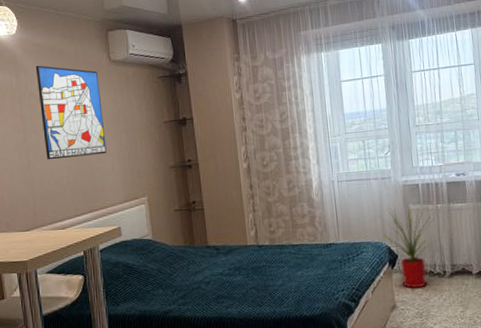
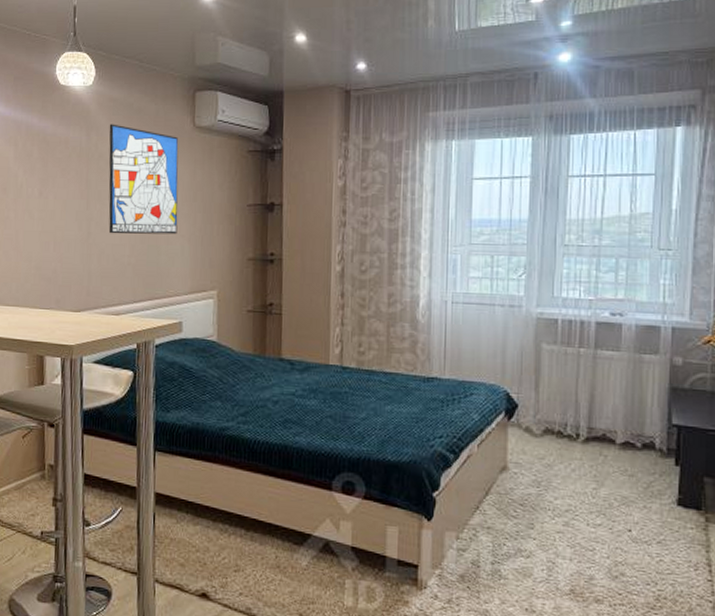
house plant: present [377,204,440,288] -> none [498,343,578,449]

